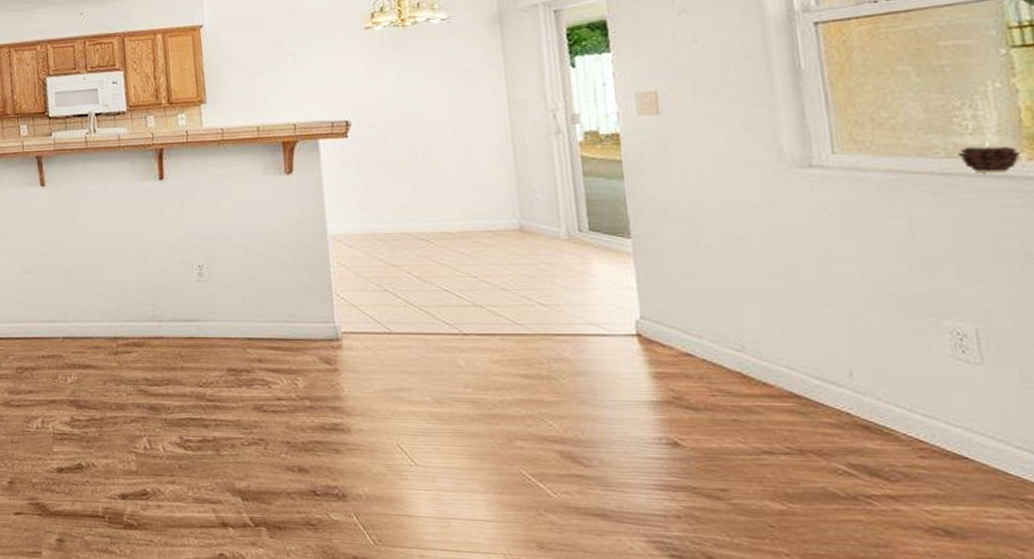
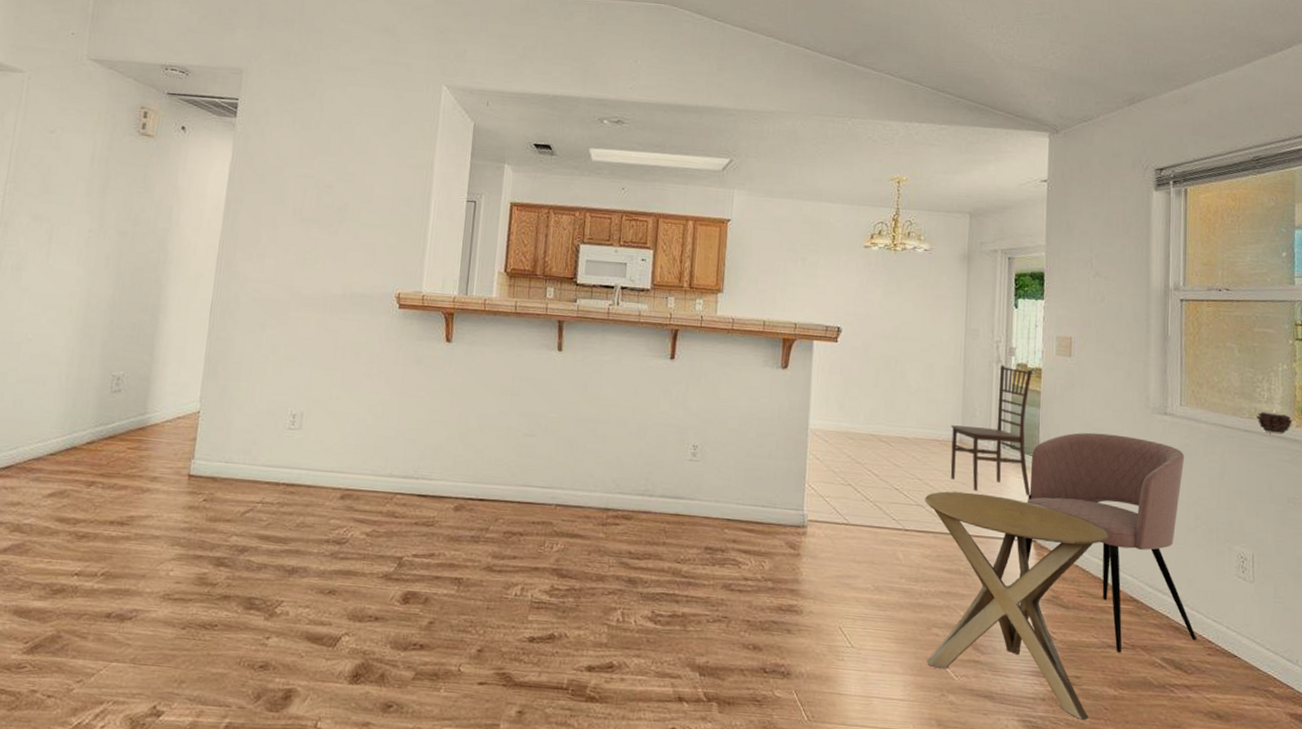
side table: none [484,286,747,539] -> present [925,491,1109,720]
dining chair: none [506,135,625,284] -> present [950,365,1033,496]
armchair: none [620,199,900,461] -> present [1019,432,1197,654]

